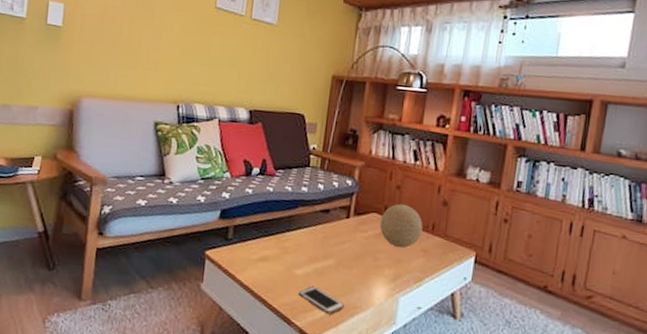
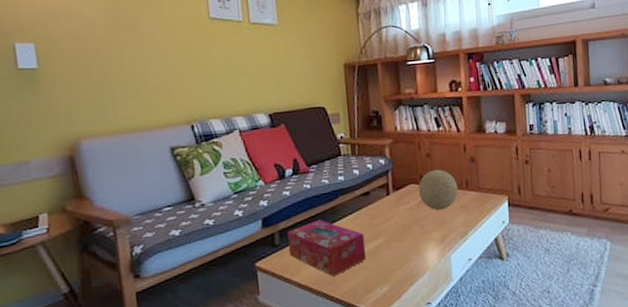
tissue box: none [239,225,315,286] -> present [287,219,367,277]
cell phone: present [298,286,345,315] -> none [357,267,403,290]

